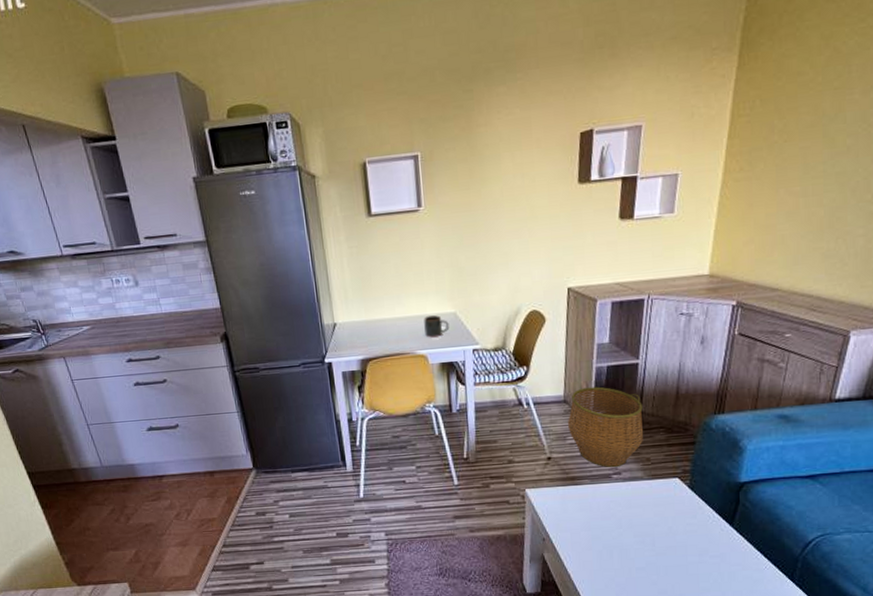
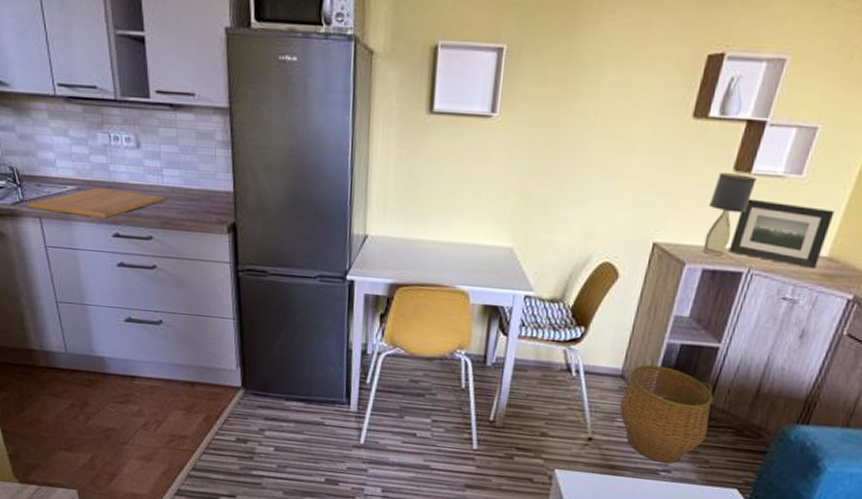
chopping board: none [51,321,167,351] -> present [27,188,167,219]
mug: present [423,315,450,339] -> none [471,246,503,275]
table lamp: none [605,221,639,290] -> present [703,173,757,257]
picture frame: none [629,236,707,287] -> present [729,199,835,269]

